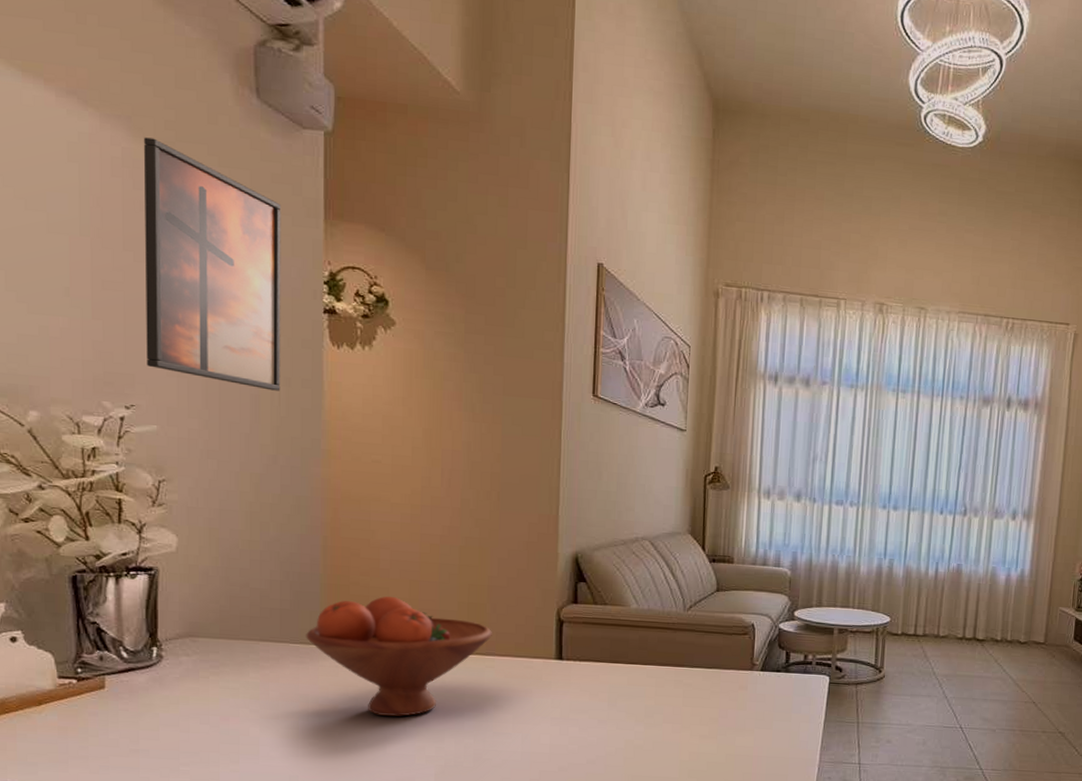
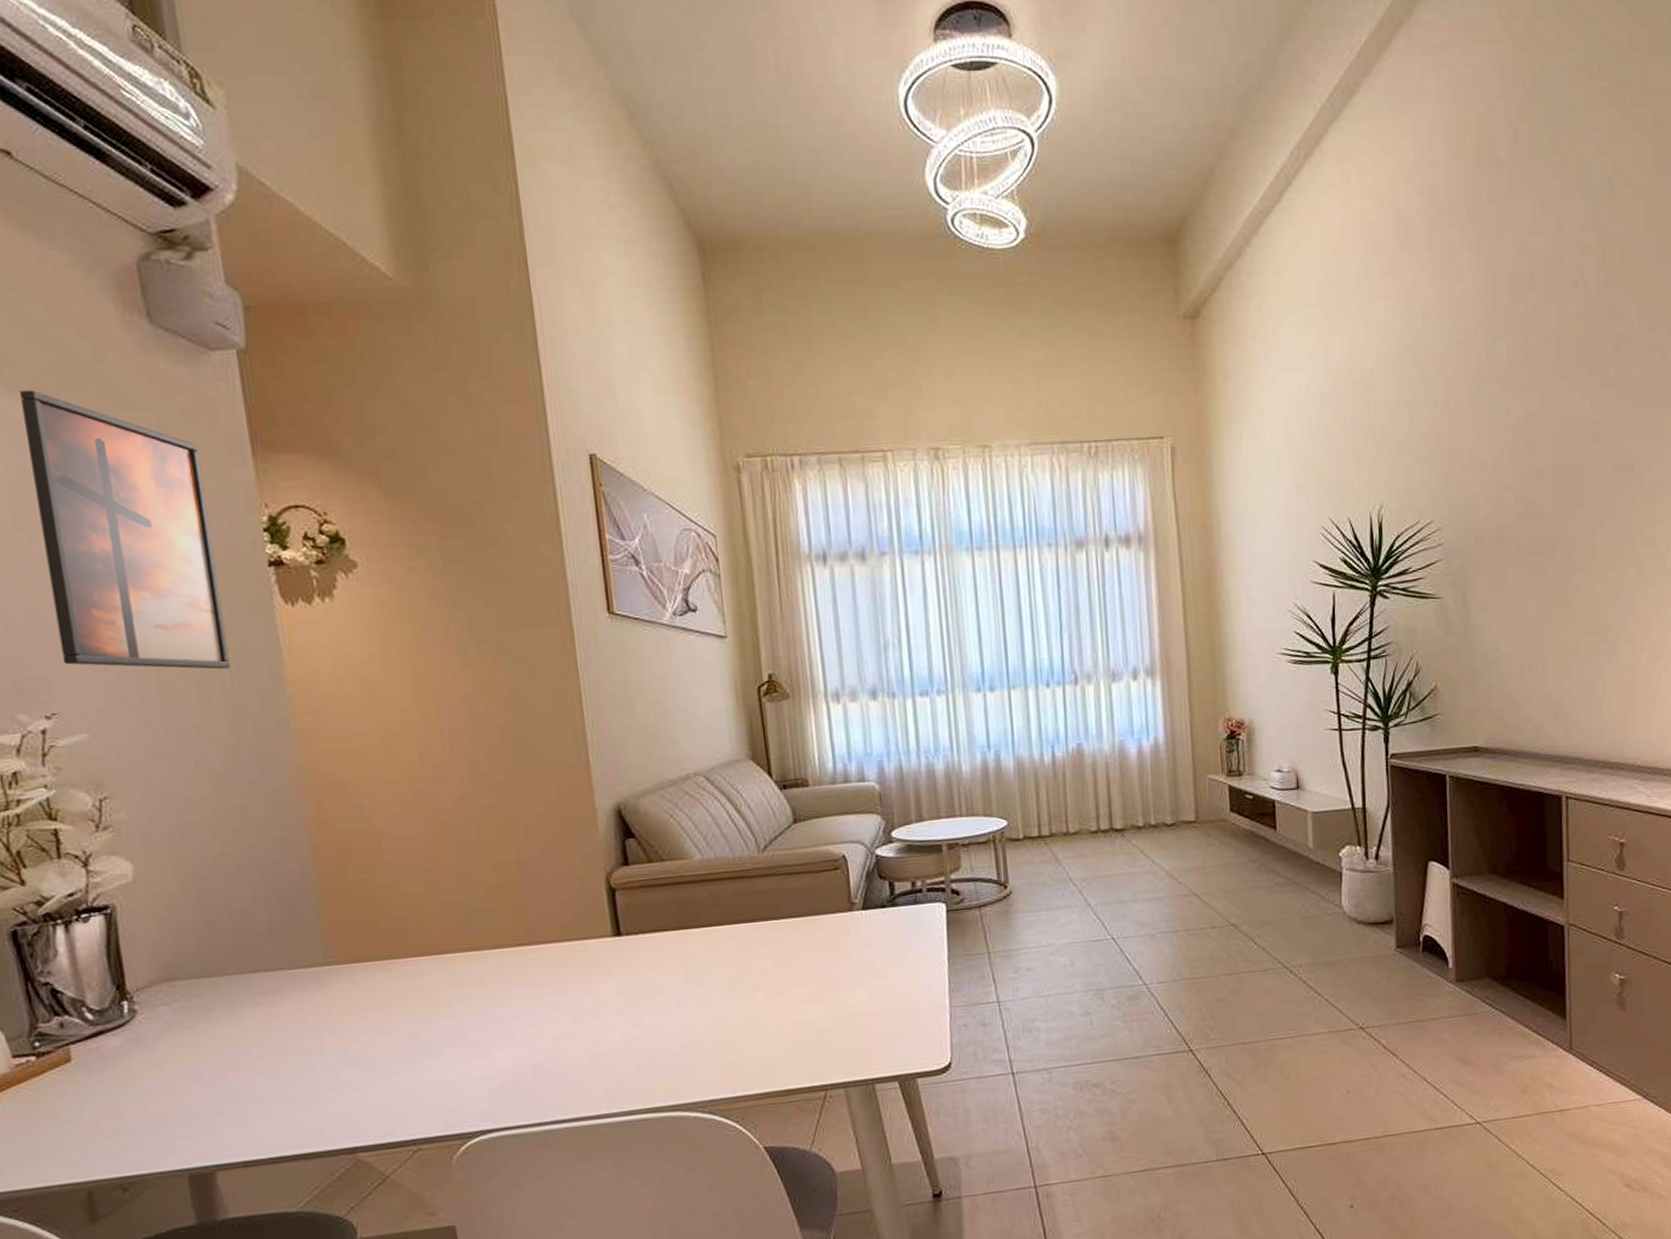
fruit bowl: present [306,596,492,717] -> none [306,892,532,1039]

